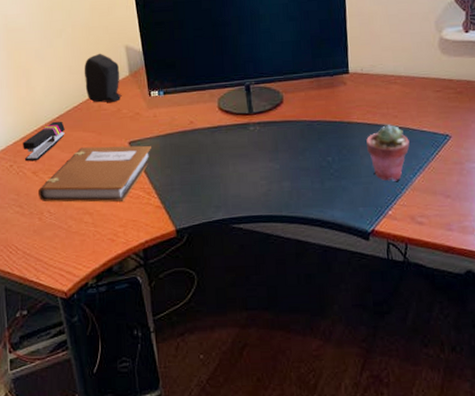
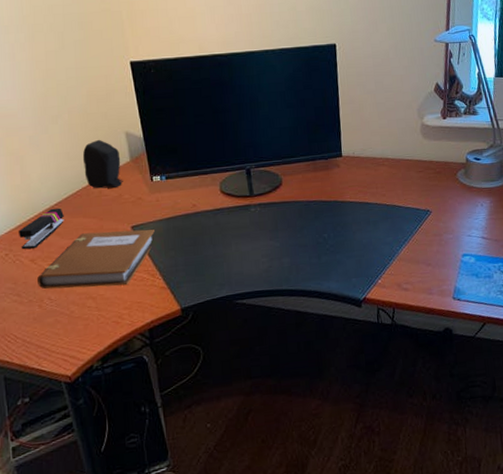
potted succulent: present [366,125,410,181] -> none [358,203,396,253]

